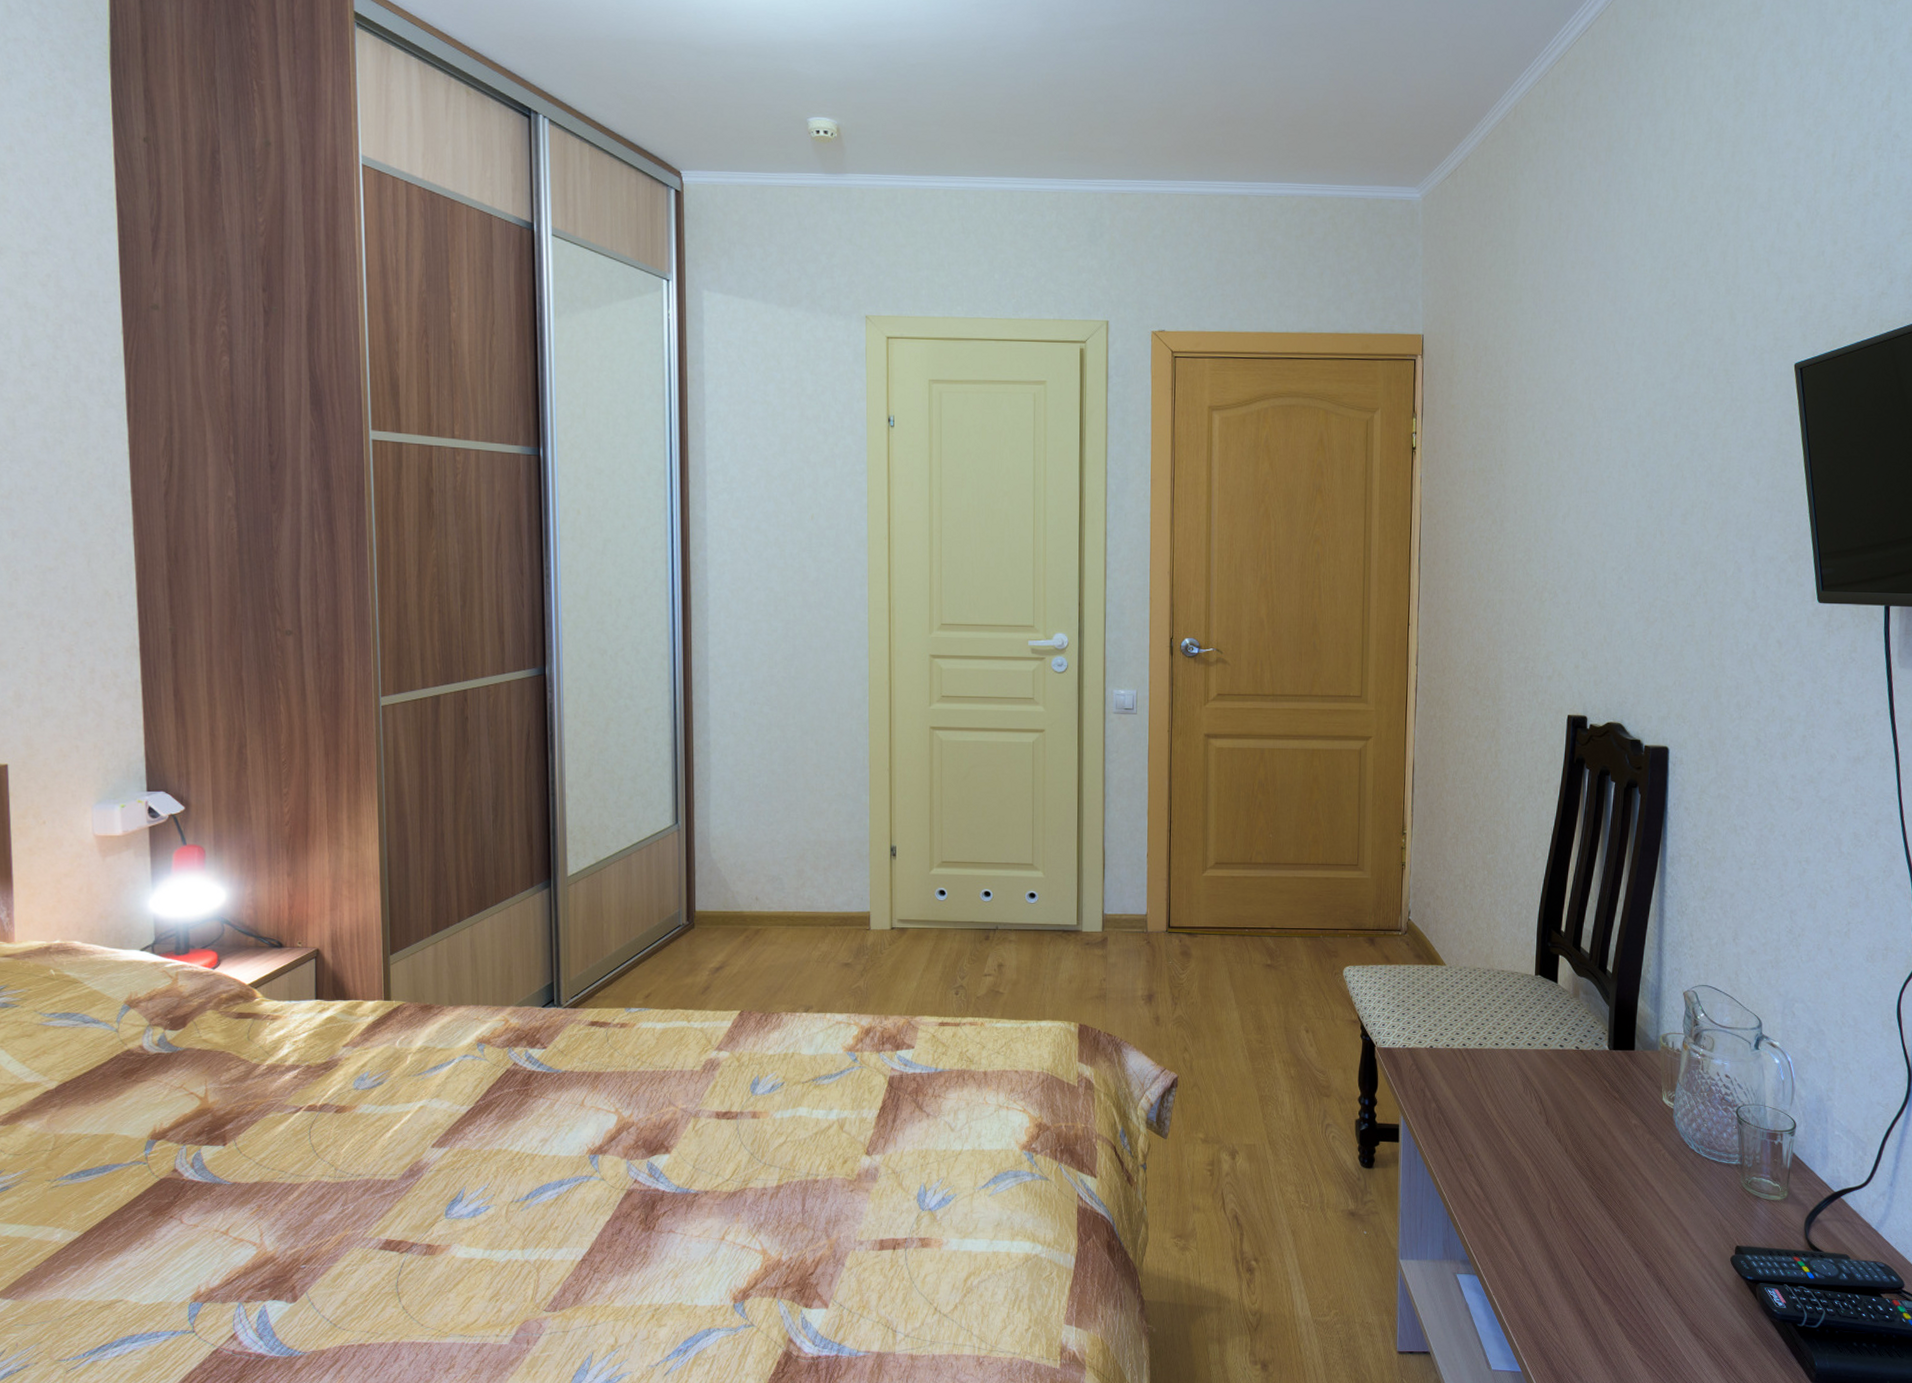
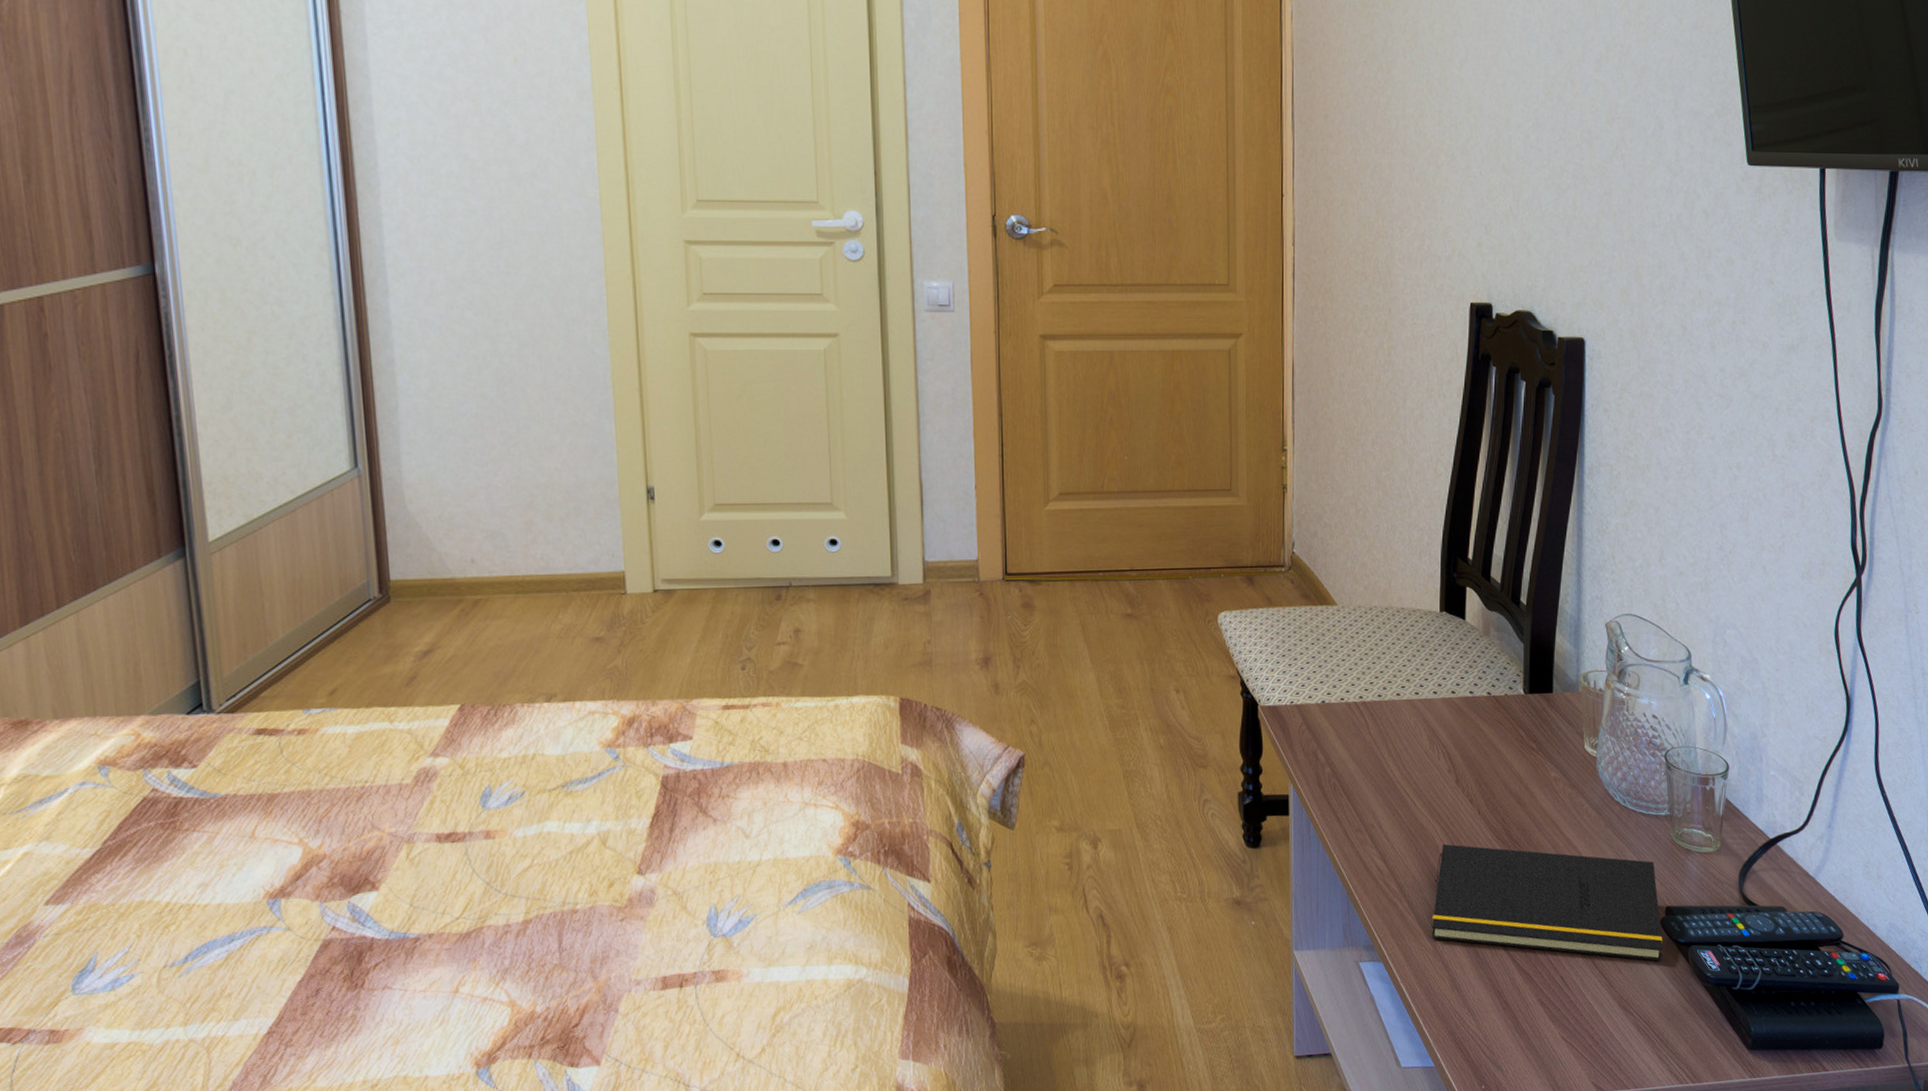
notepad: none [1521,1175,1733,1295] -> present [1432,843,1663,961]

